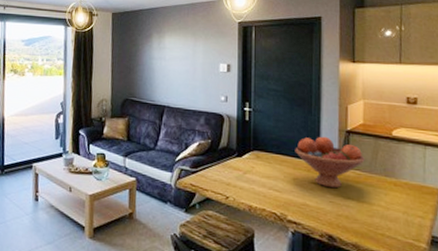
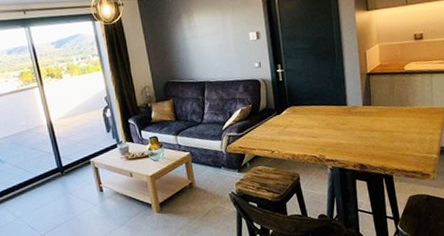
fruit bowl: present [295,136,365,189] -> none [325,82,384,126]

